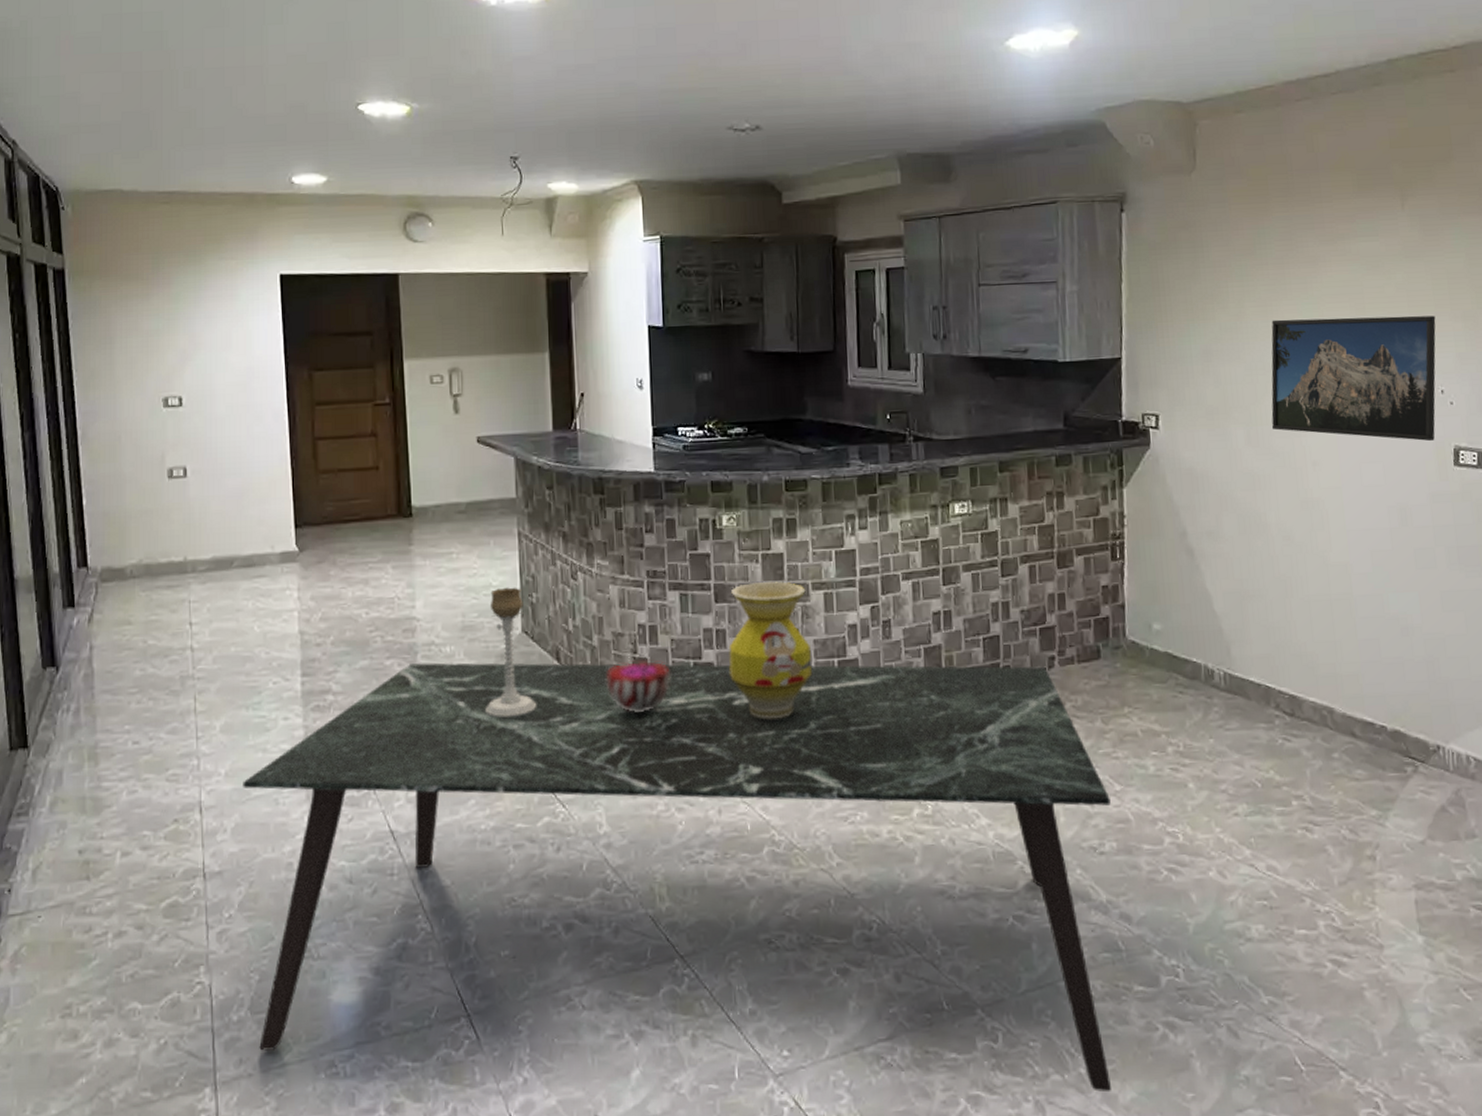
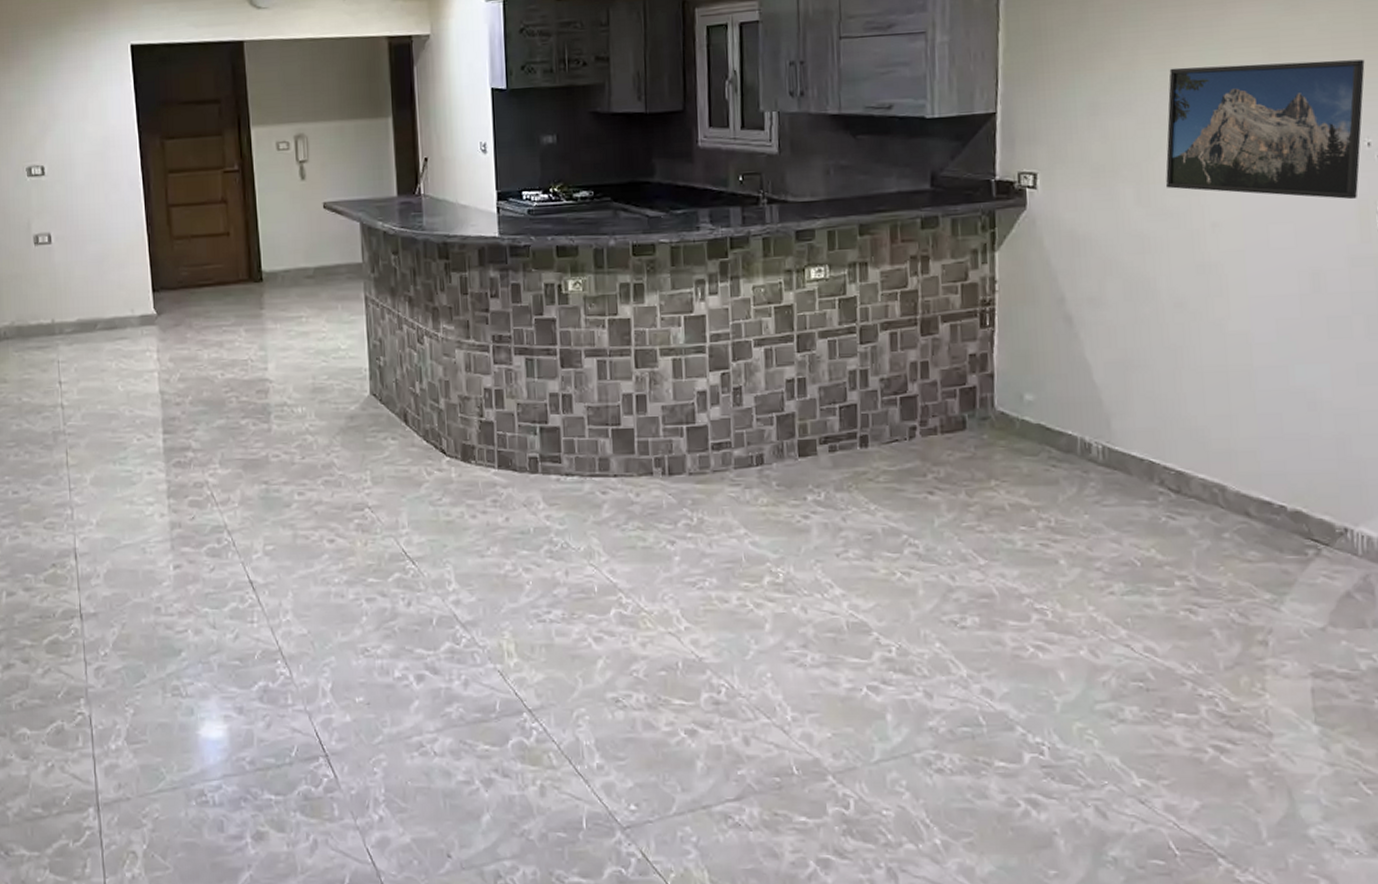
dining table: present [243,662,1113,1093] -> none [113,423,974,864]
candle holder: present [485,587,536,718] -> none [337,350,385,477]
decorative bowl: present [607,660,670,712] -> none [454,423,516,474]
vase: present [729,581,812,719] -> none [575,347,660,484]

